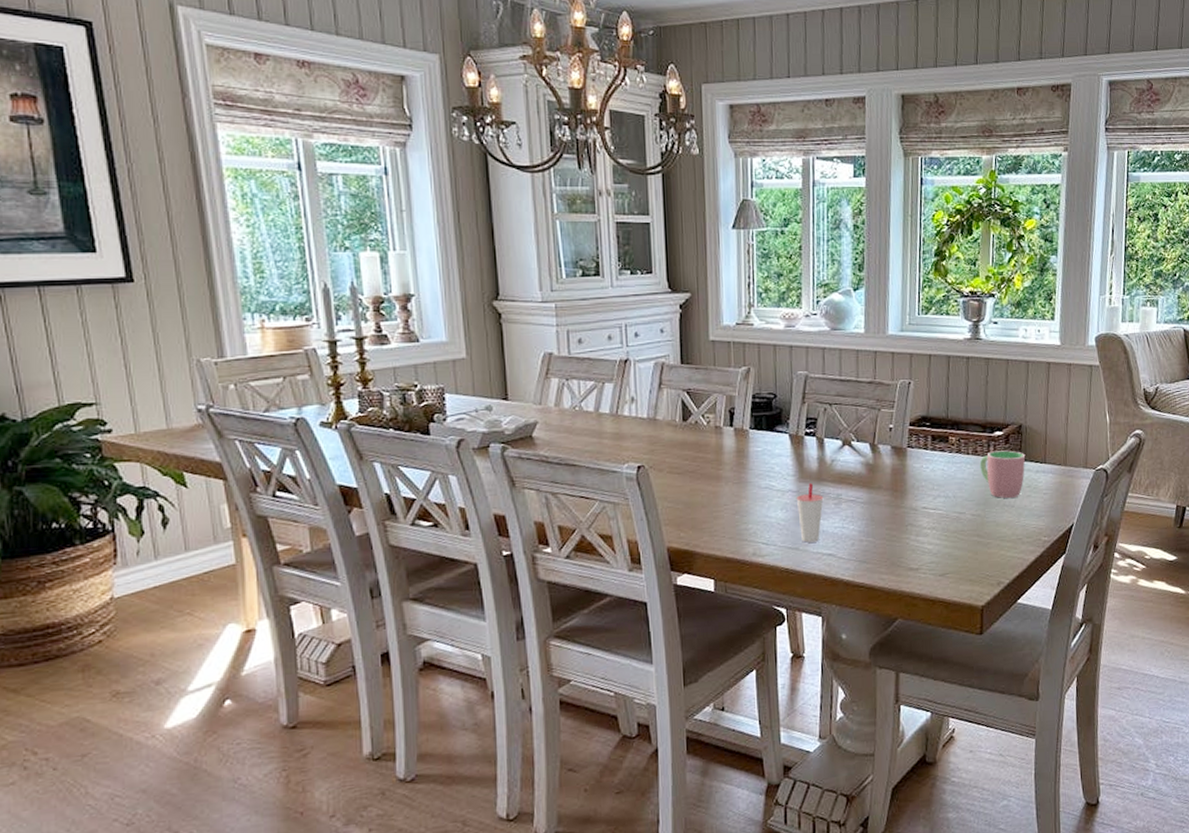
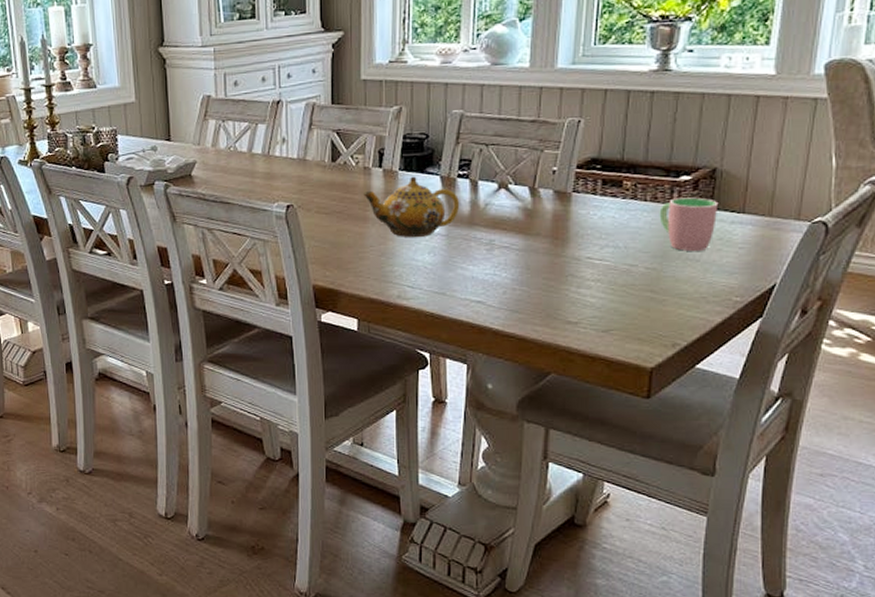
teapot: none [716,435,809,495] -> present [364,176,460,237]
cup: present [796,482,824,543] -> none [445,226,475,288]

